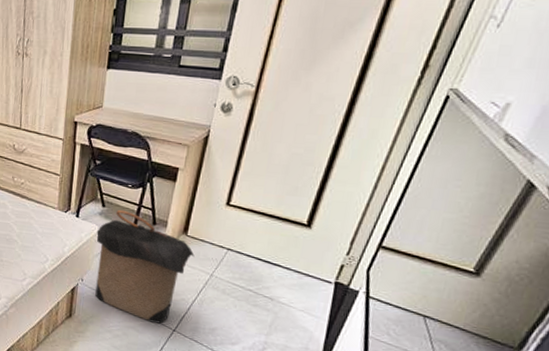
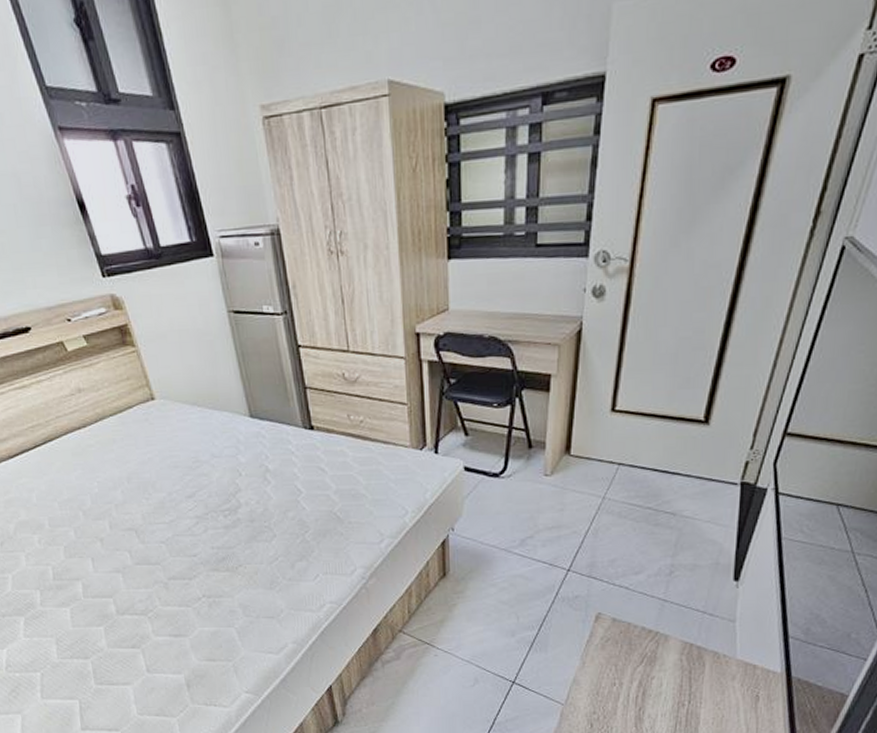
laundry hamper: present [95,209,195,324] -> none [461,435,582,566]

